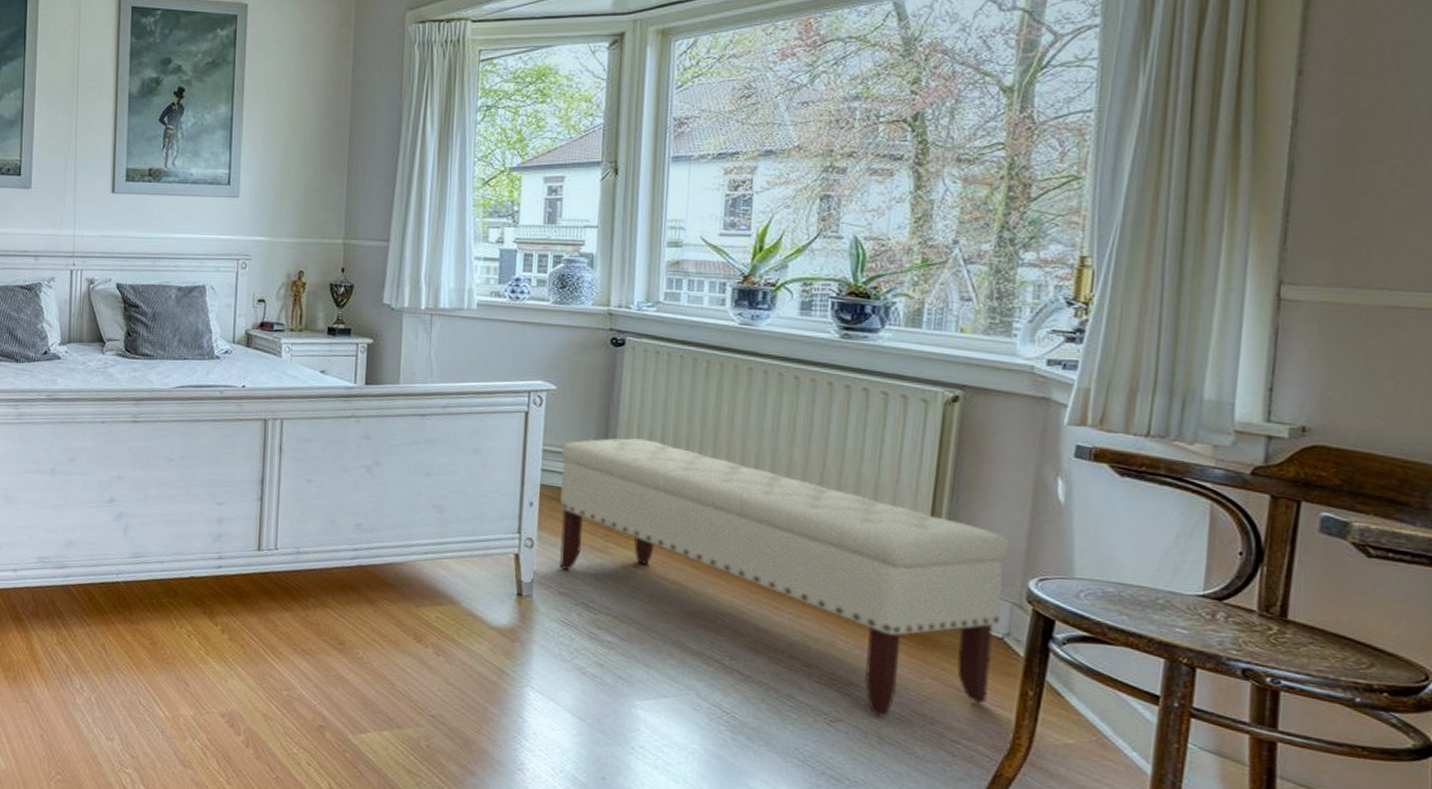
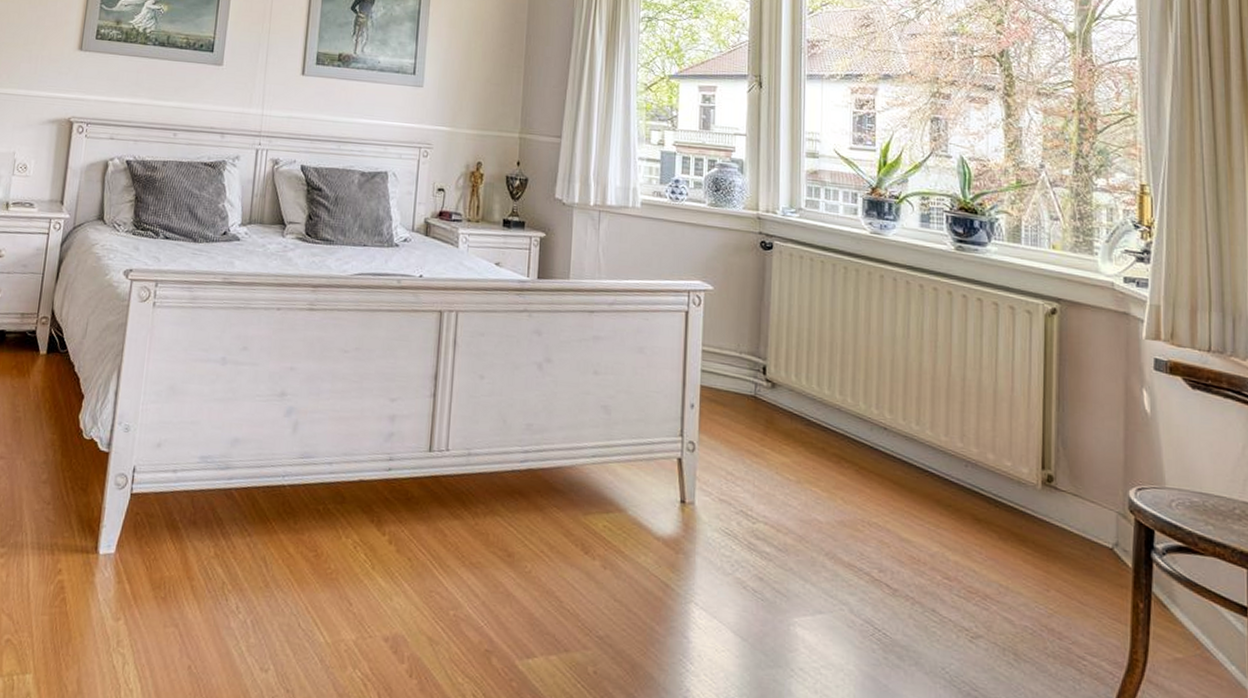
bench: present [559,438,1009,717] -> none [718,340,1110,632]

